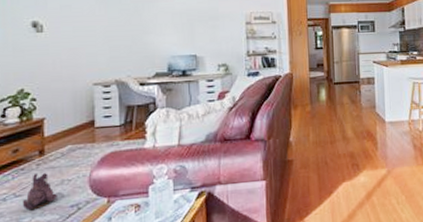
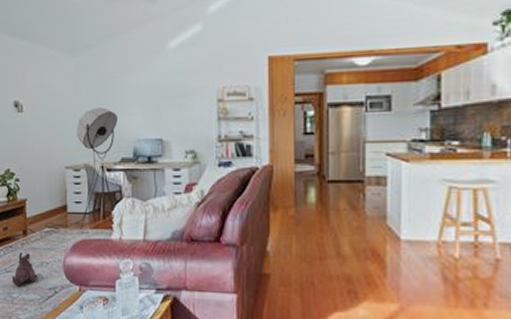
floor lamp: none [43,28,152,152] -> present [26,107,118,234]

